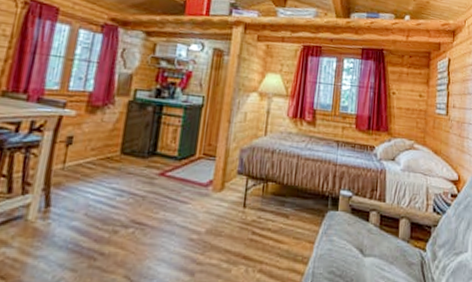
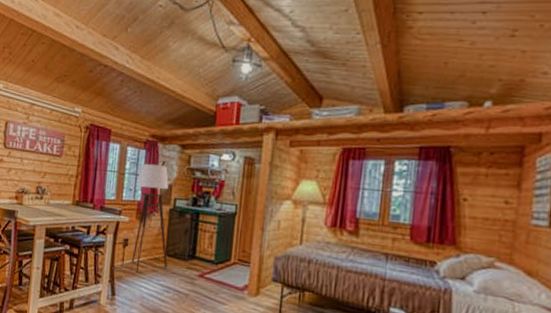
floor lamp: none [48,49,129,176] -> present [112,163,169,273]

